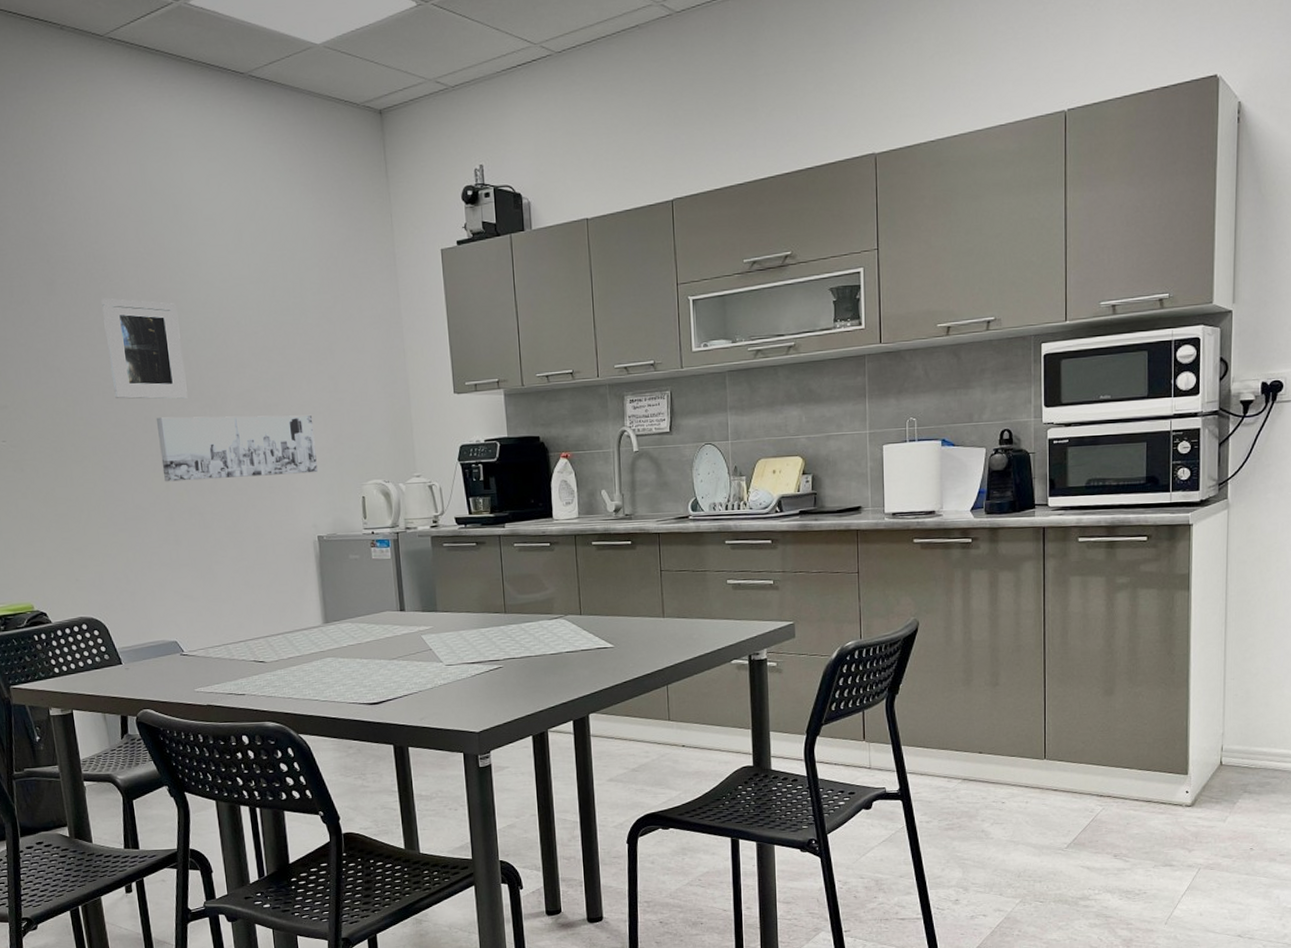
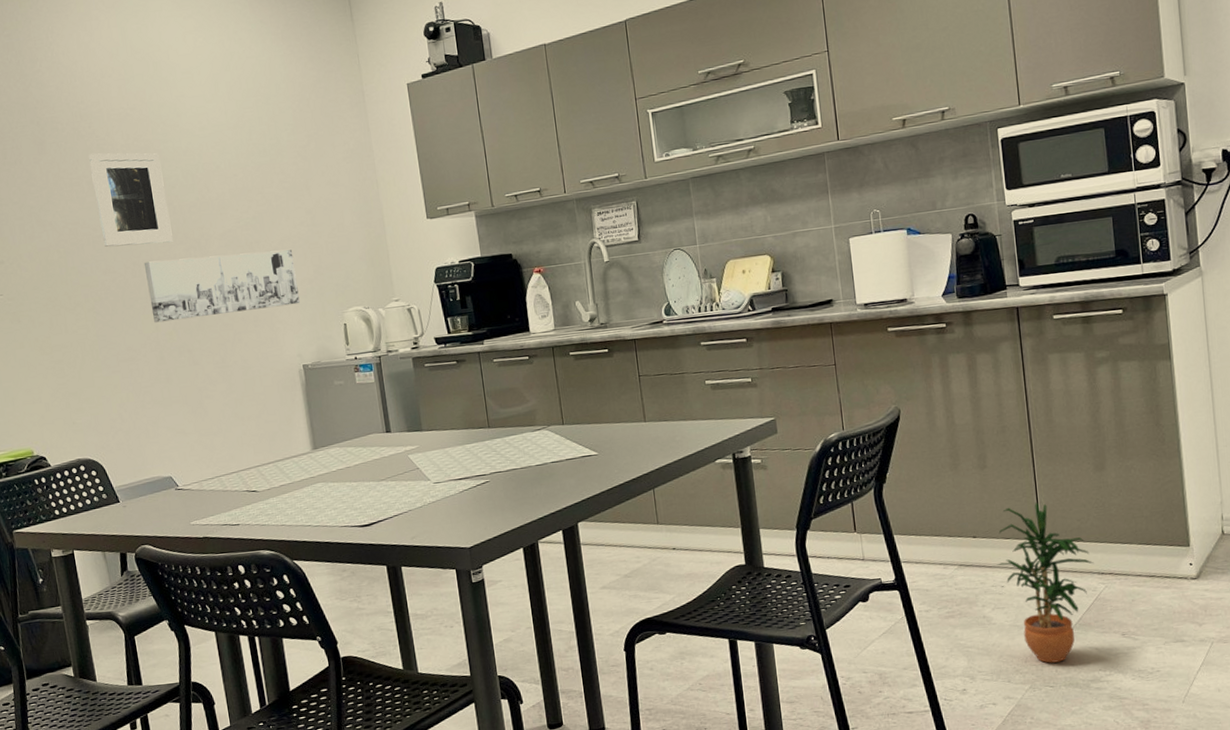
potted plant: none [999,722,1094,879] -> present [996,502,1094,663]

